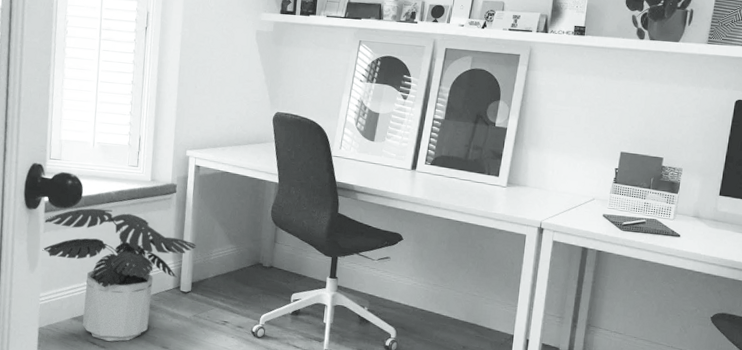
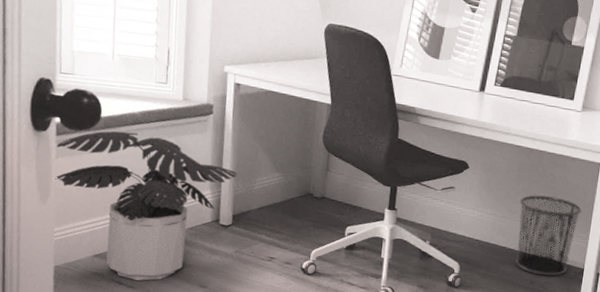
waste bin: none [448,264,510,342] -> present [515,195,582,277]

